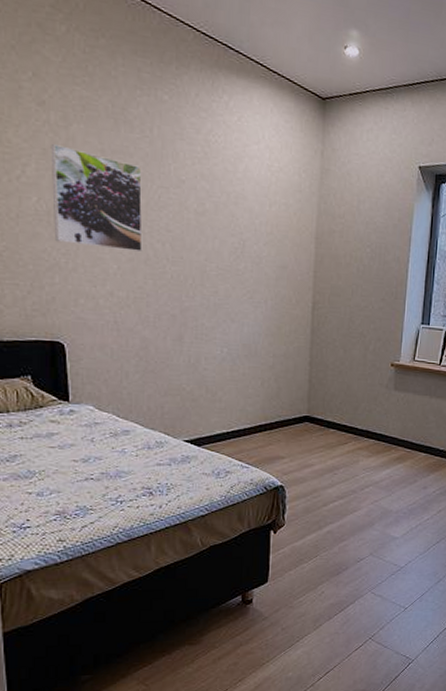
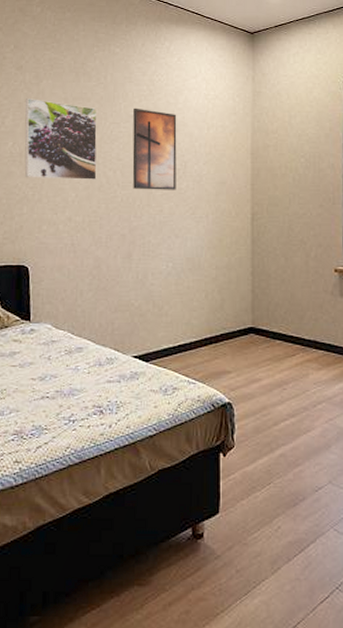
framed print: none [184,171,236,271] -> present [132,108,177,190]

